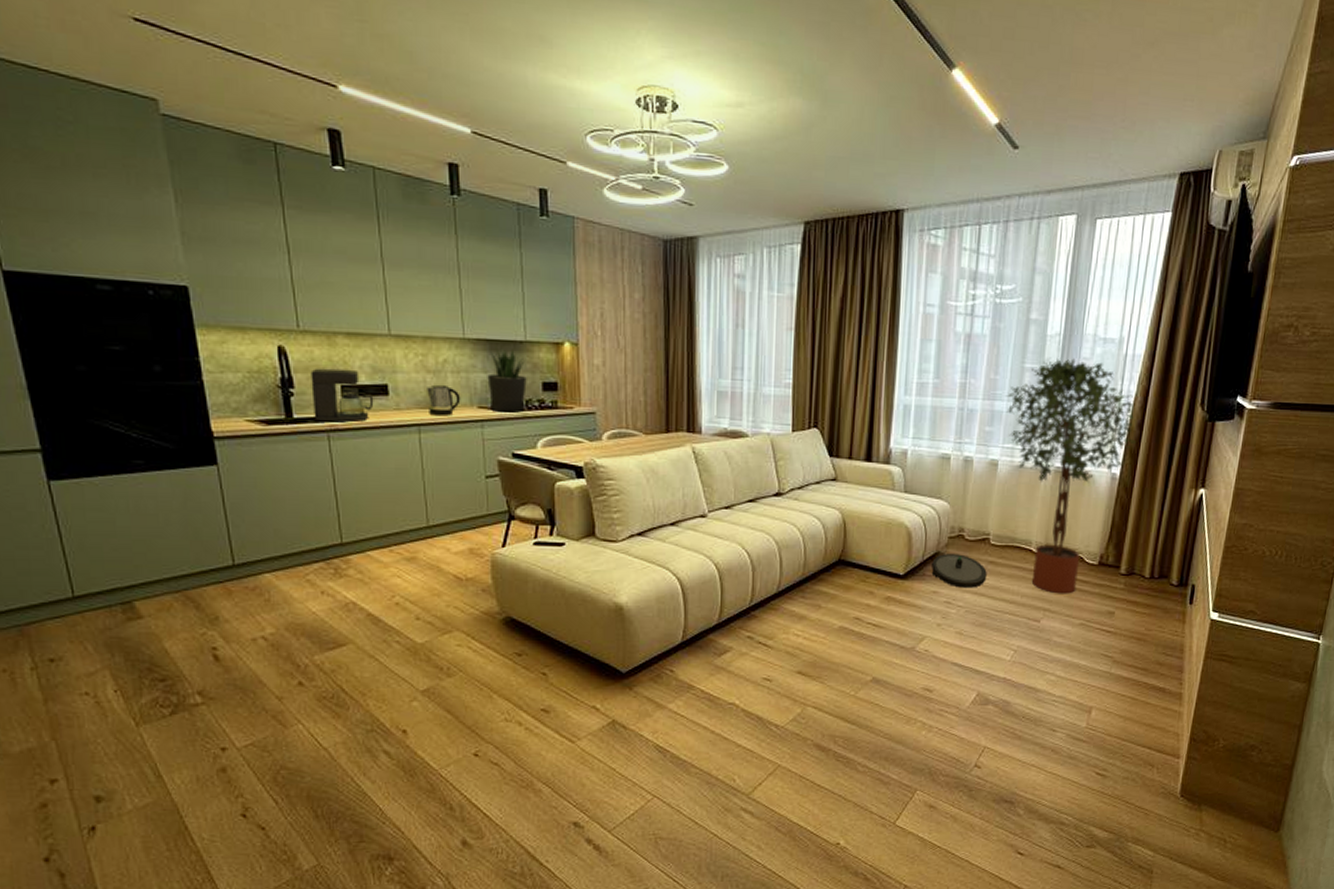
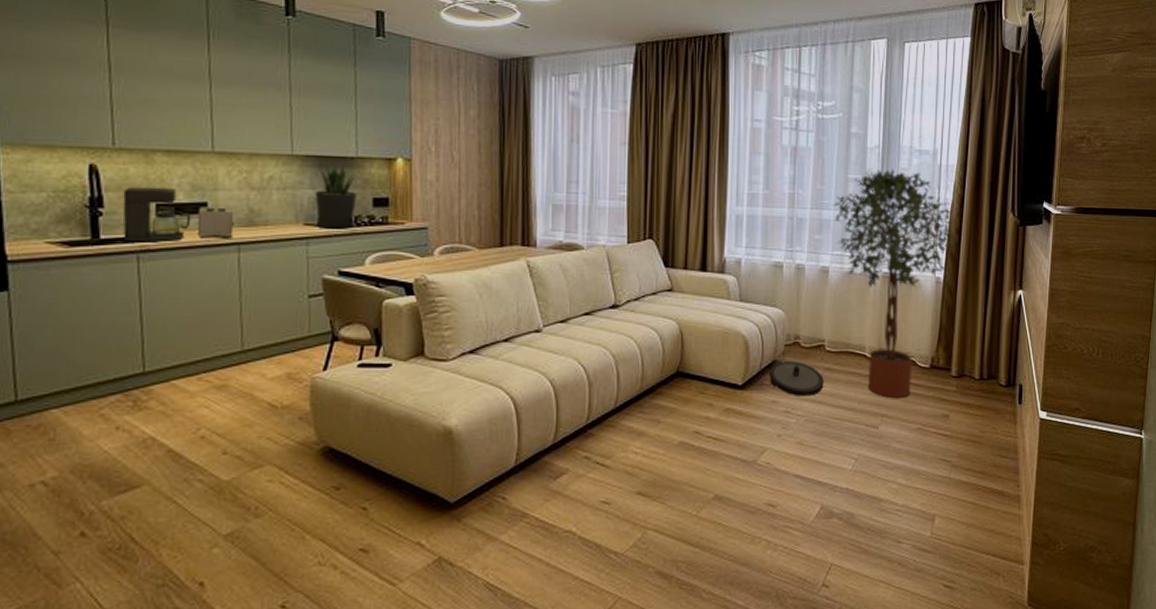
toaster: none [379,388,414,420] -> present [197,206,234,239]
kettle: present [427,384,461,417] -> none [249,201,286,234]

